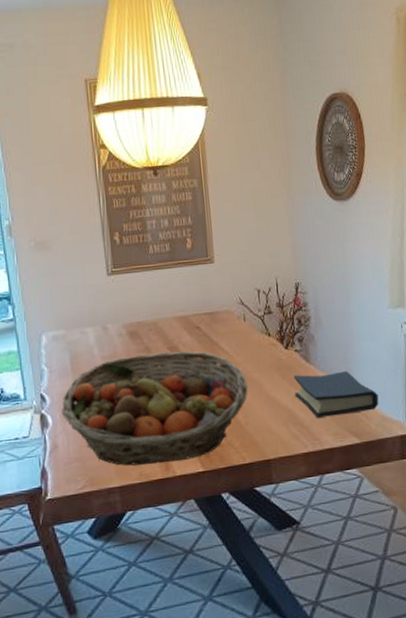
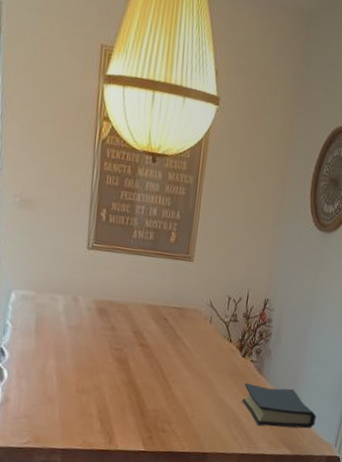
fruit basket: present [61,351,248,466] -> none [17,331,201,438]

